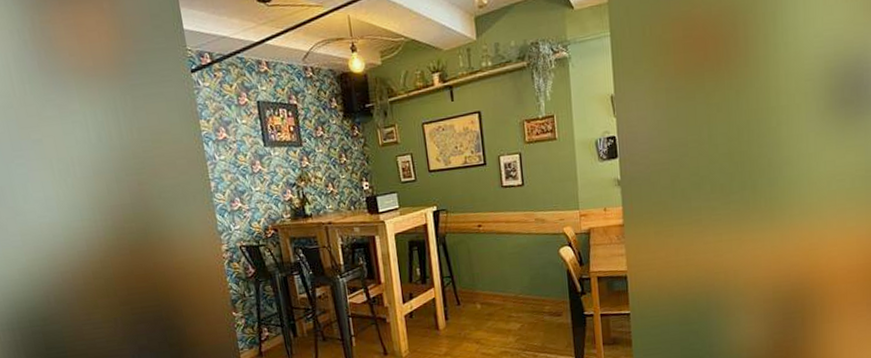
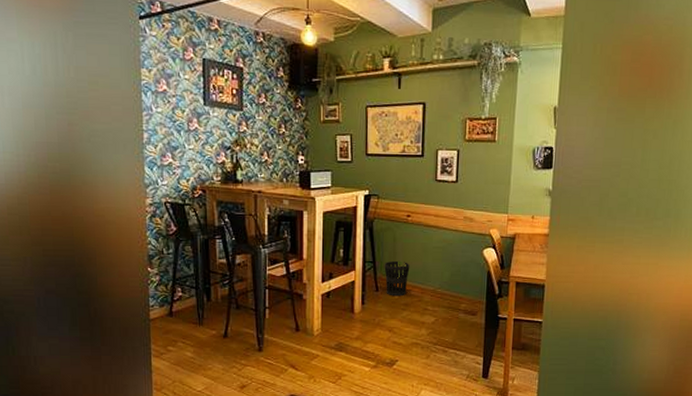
wastebasket: none [462,272,489,308] -> present [384,260,410,297]

